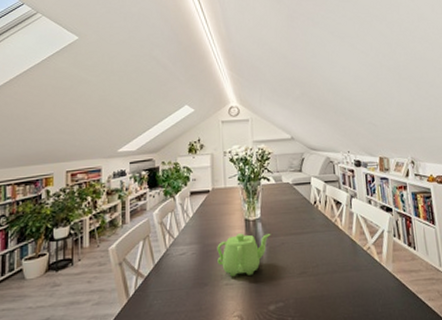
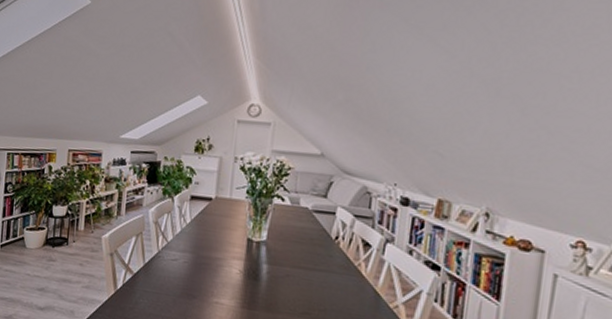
teapot: present [217,233,271,277] -> none [210,252,276,300]

